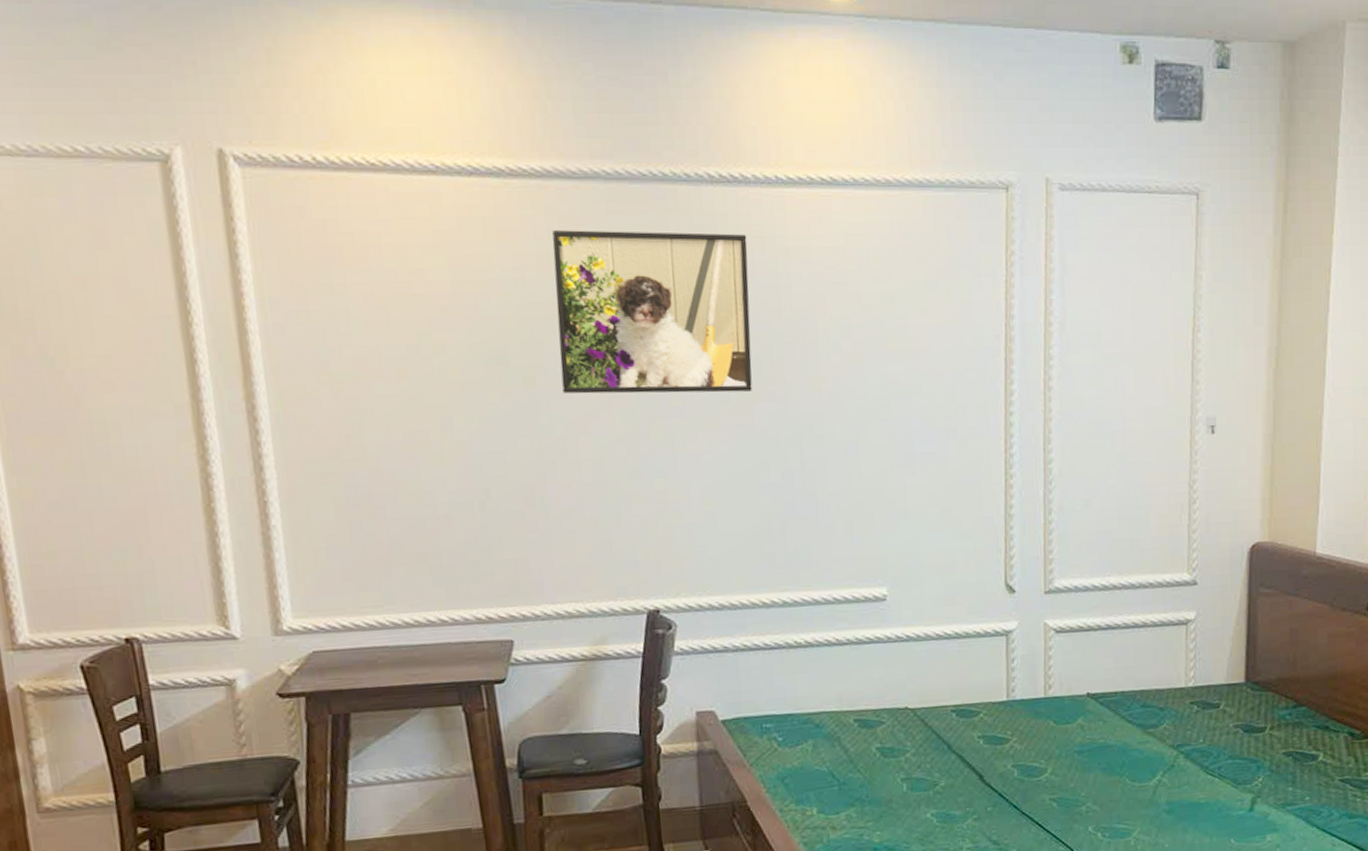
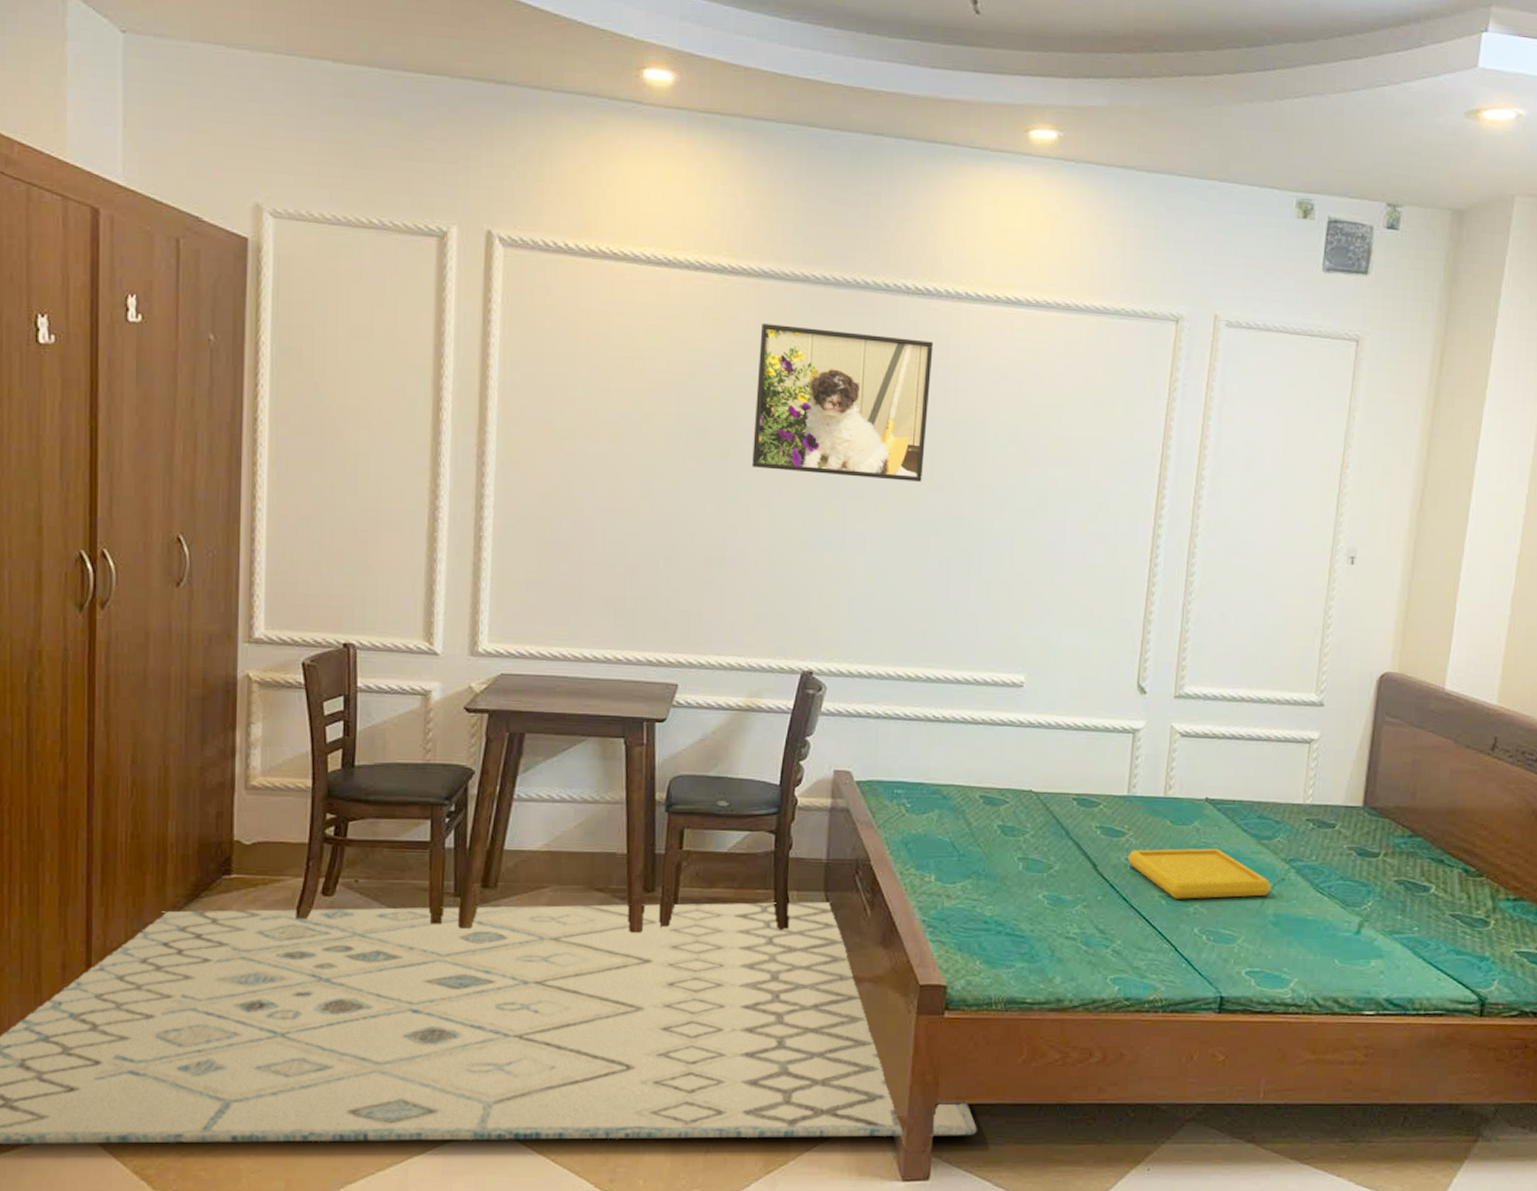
serving tray: none [1014,743,1162,800] -> present [1127,848,1271,899]

